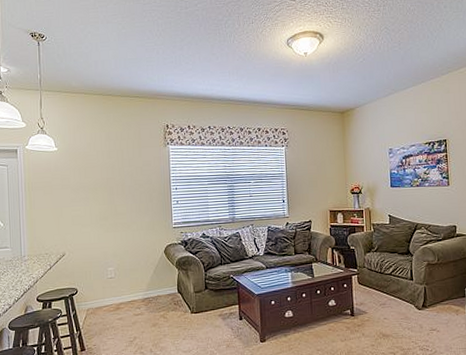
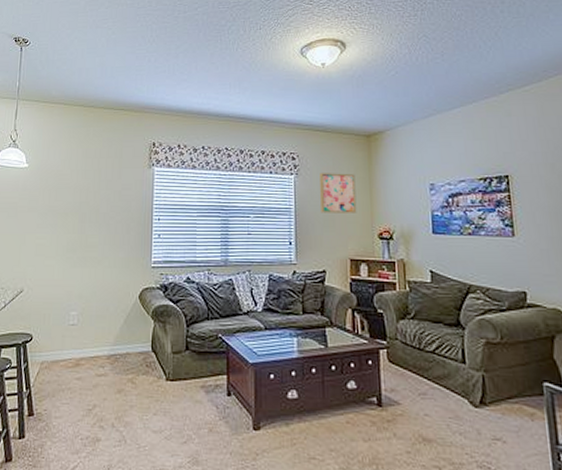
wall art: none [305,143,334,176] -> present [320,173,357,213]

